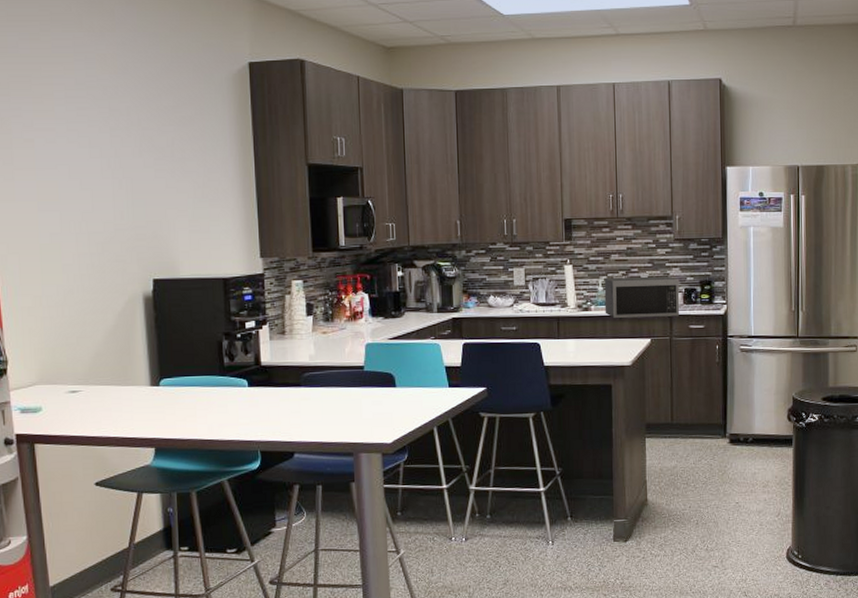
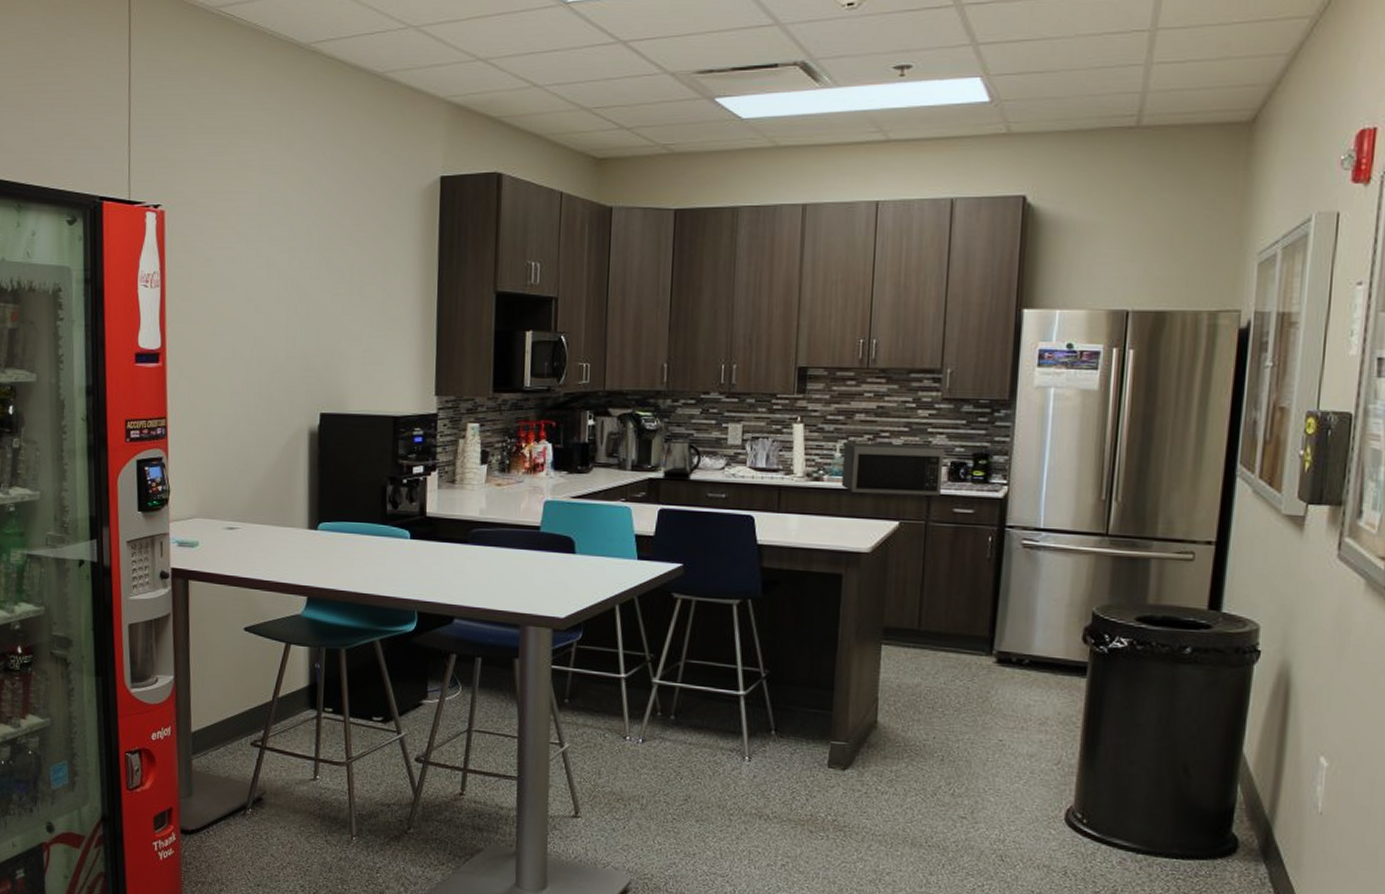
kettle: none [462,283,495,319] -> present [662,439,702,481]

